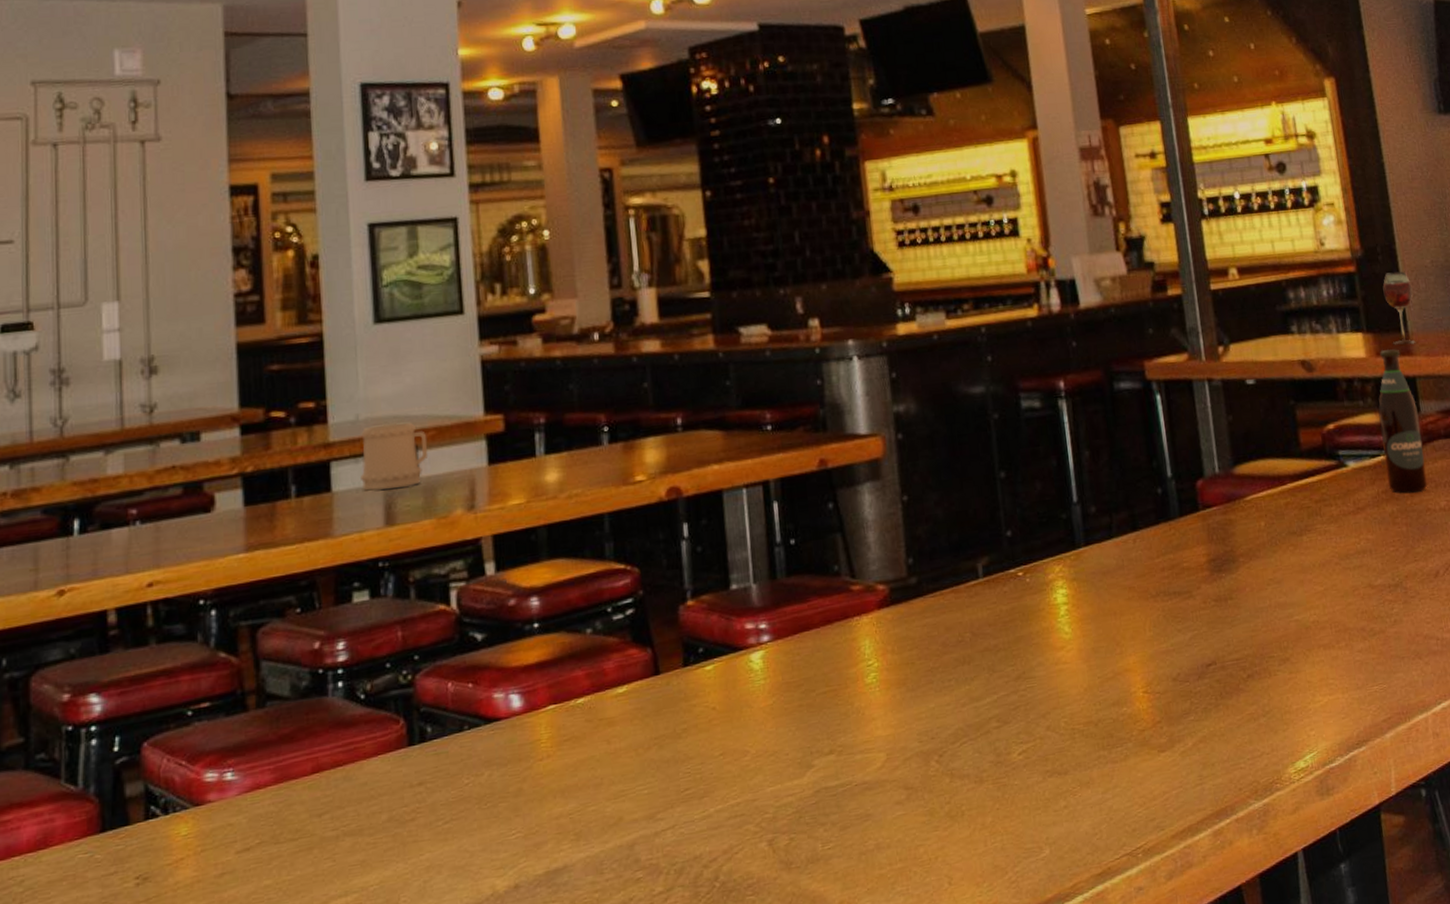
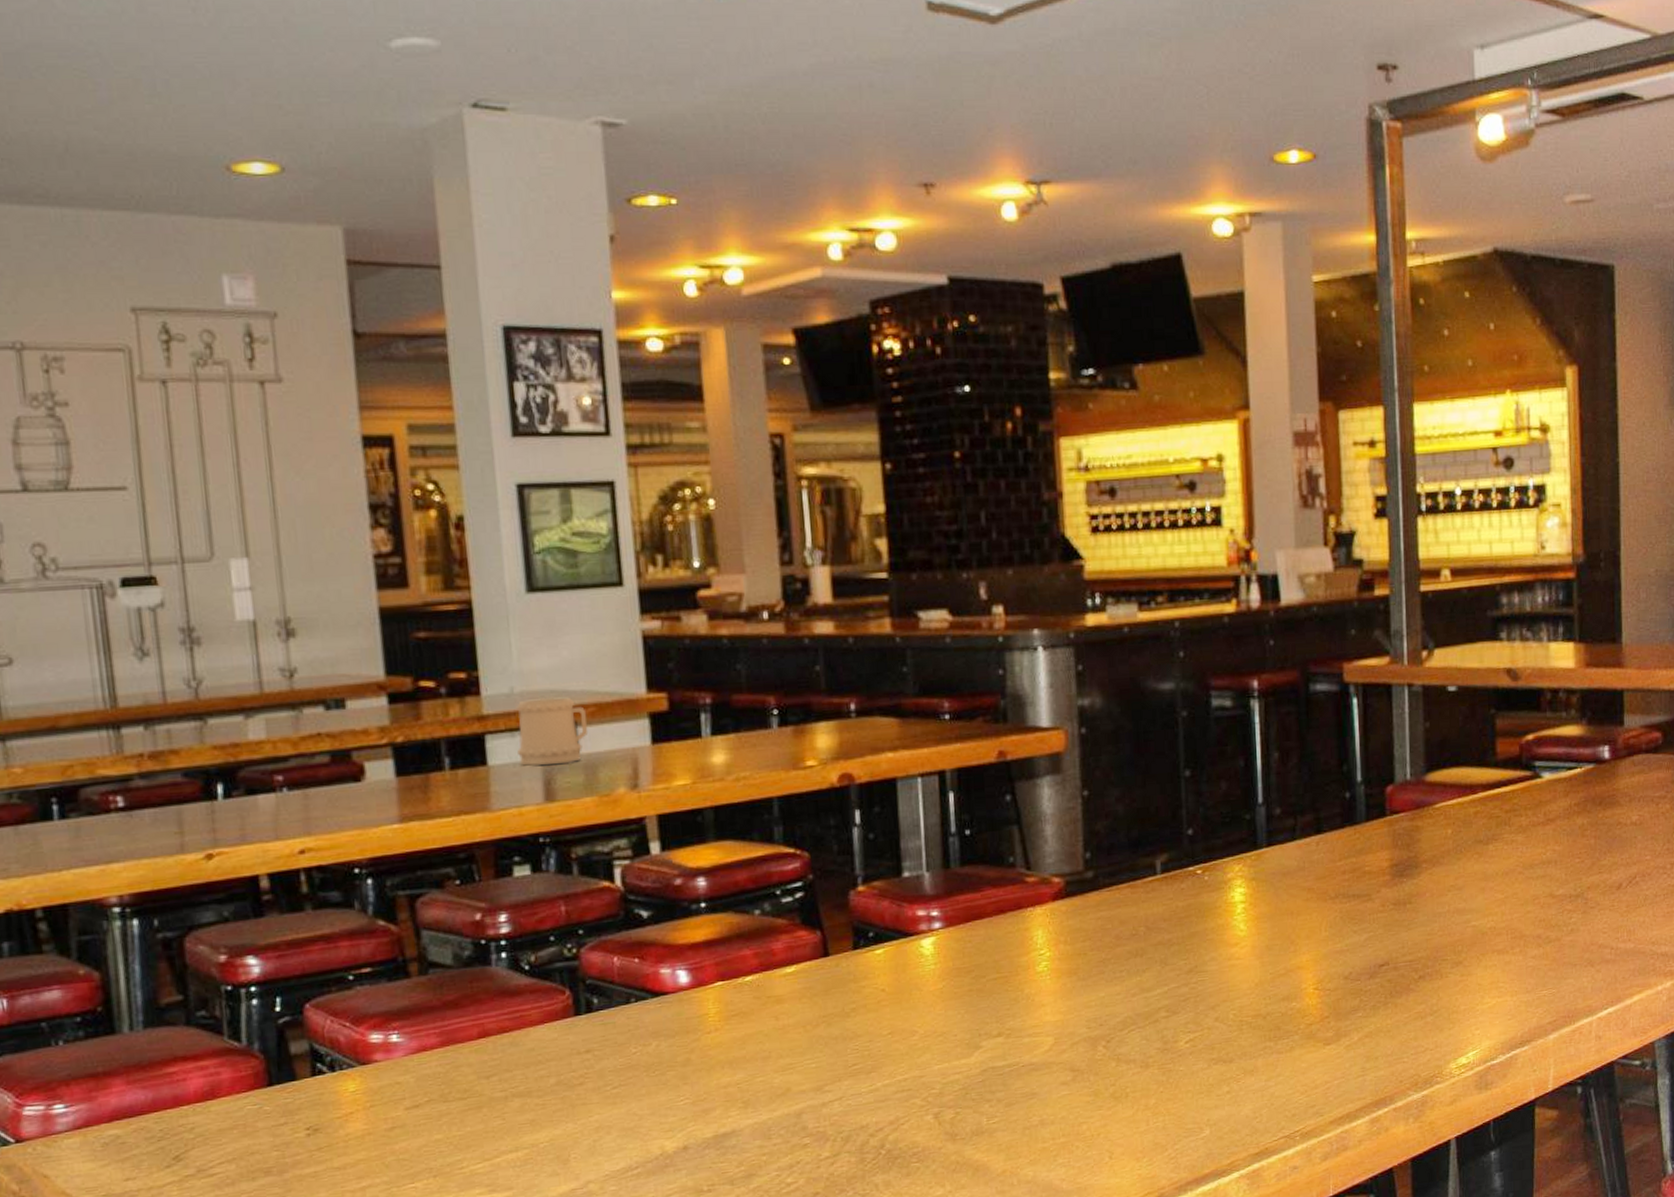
bottle: present [1378,348,1428,493] -> none [1580,660,1622,806]
wineglass: present [1383,271,1417,346] -> none [1601,579,1632,657]

